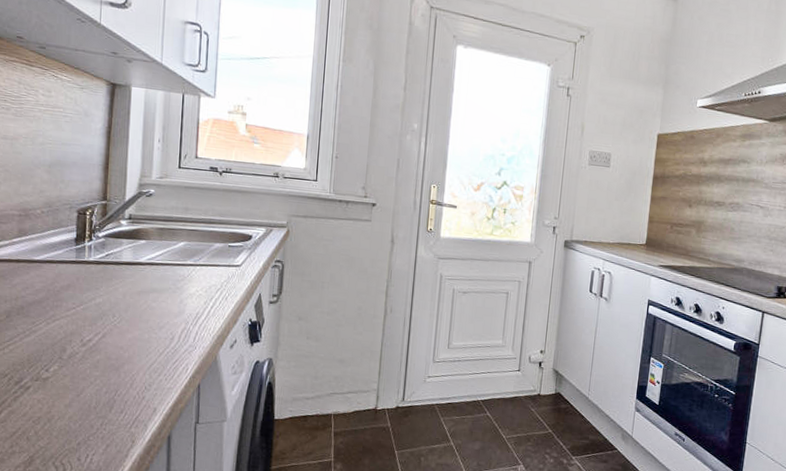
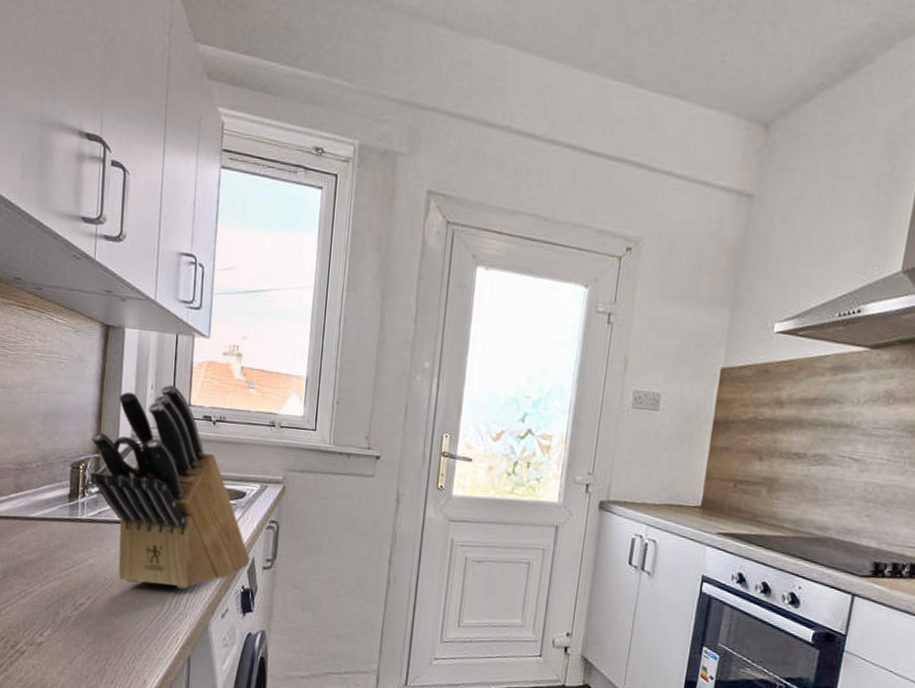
knife block: none [97,138,257,324] -> present [90,384,250,589]

